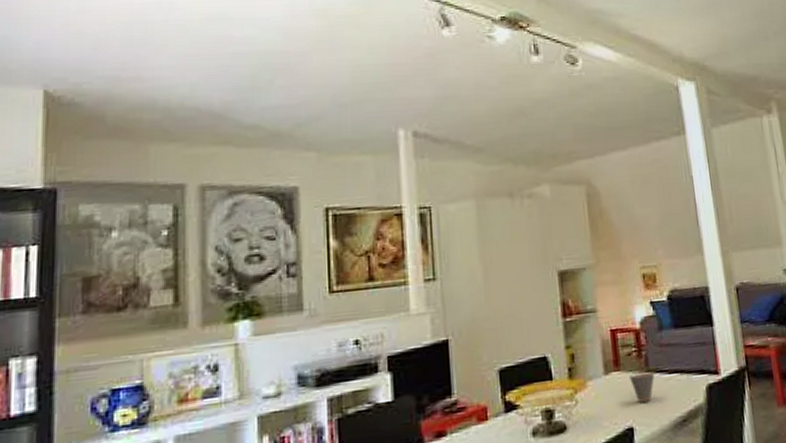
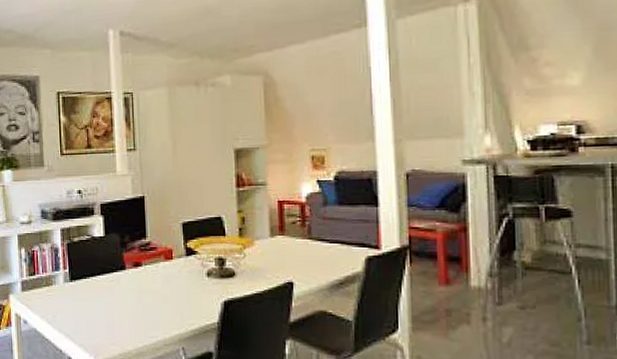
cup: present [629,372,655,403] -> none [293,240,317,264]

